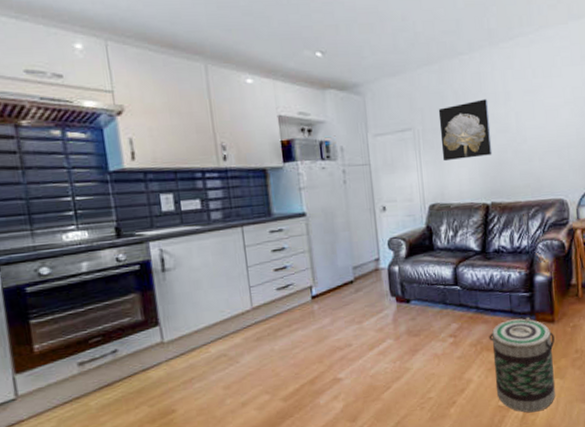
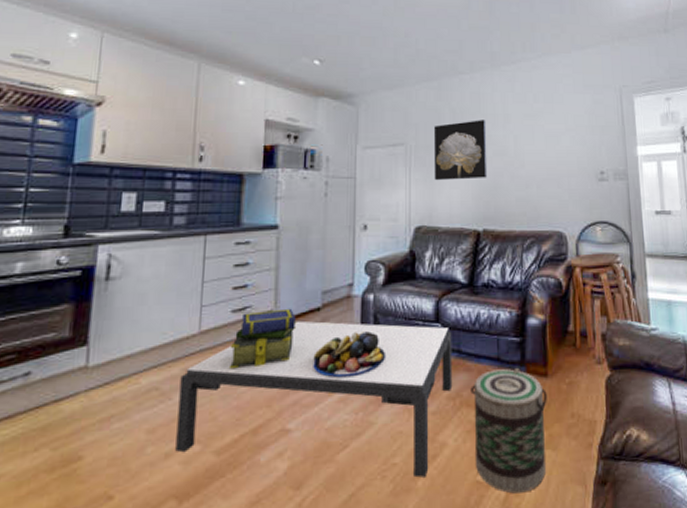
coffee table: none [243,288,474,407] -> present [175,320,453,478]
stack of books: none [280,283,335,336] -> present [228,308,297,369]
fruit bowl: none [352,297,415,336] -> present [313,331,386,378]

